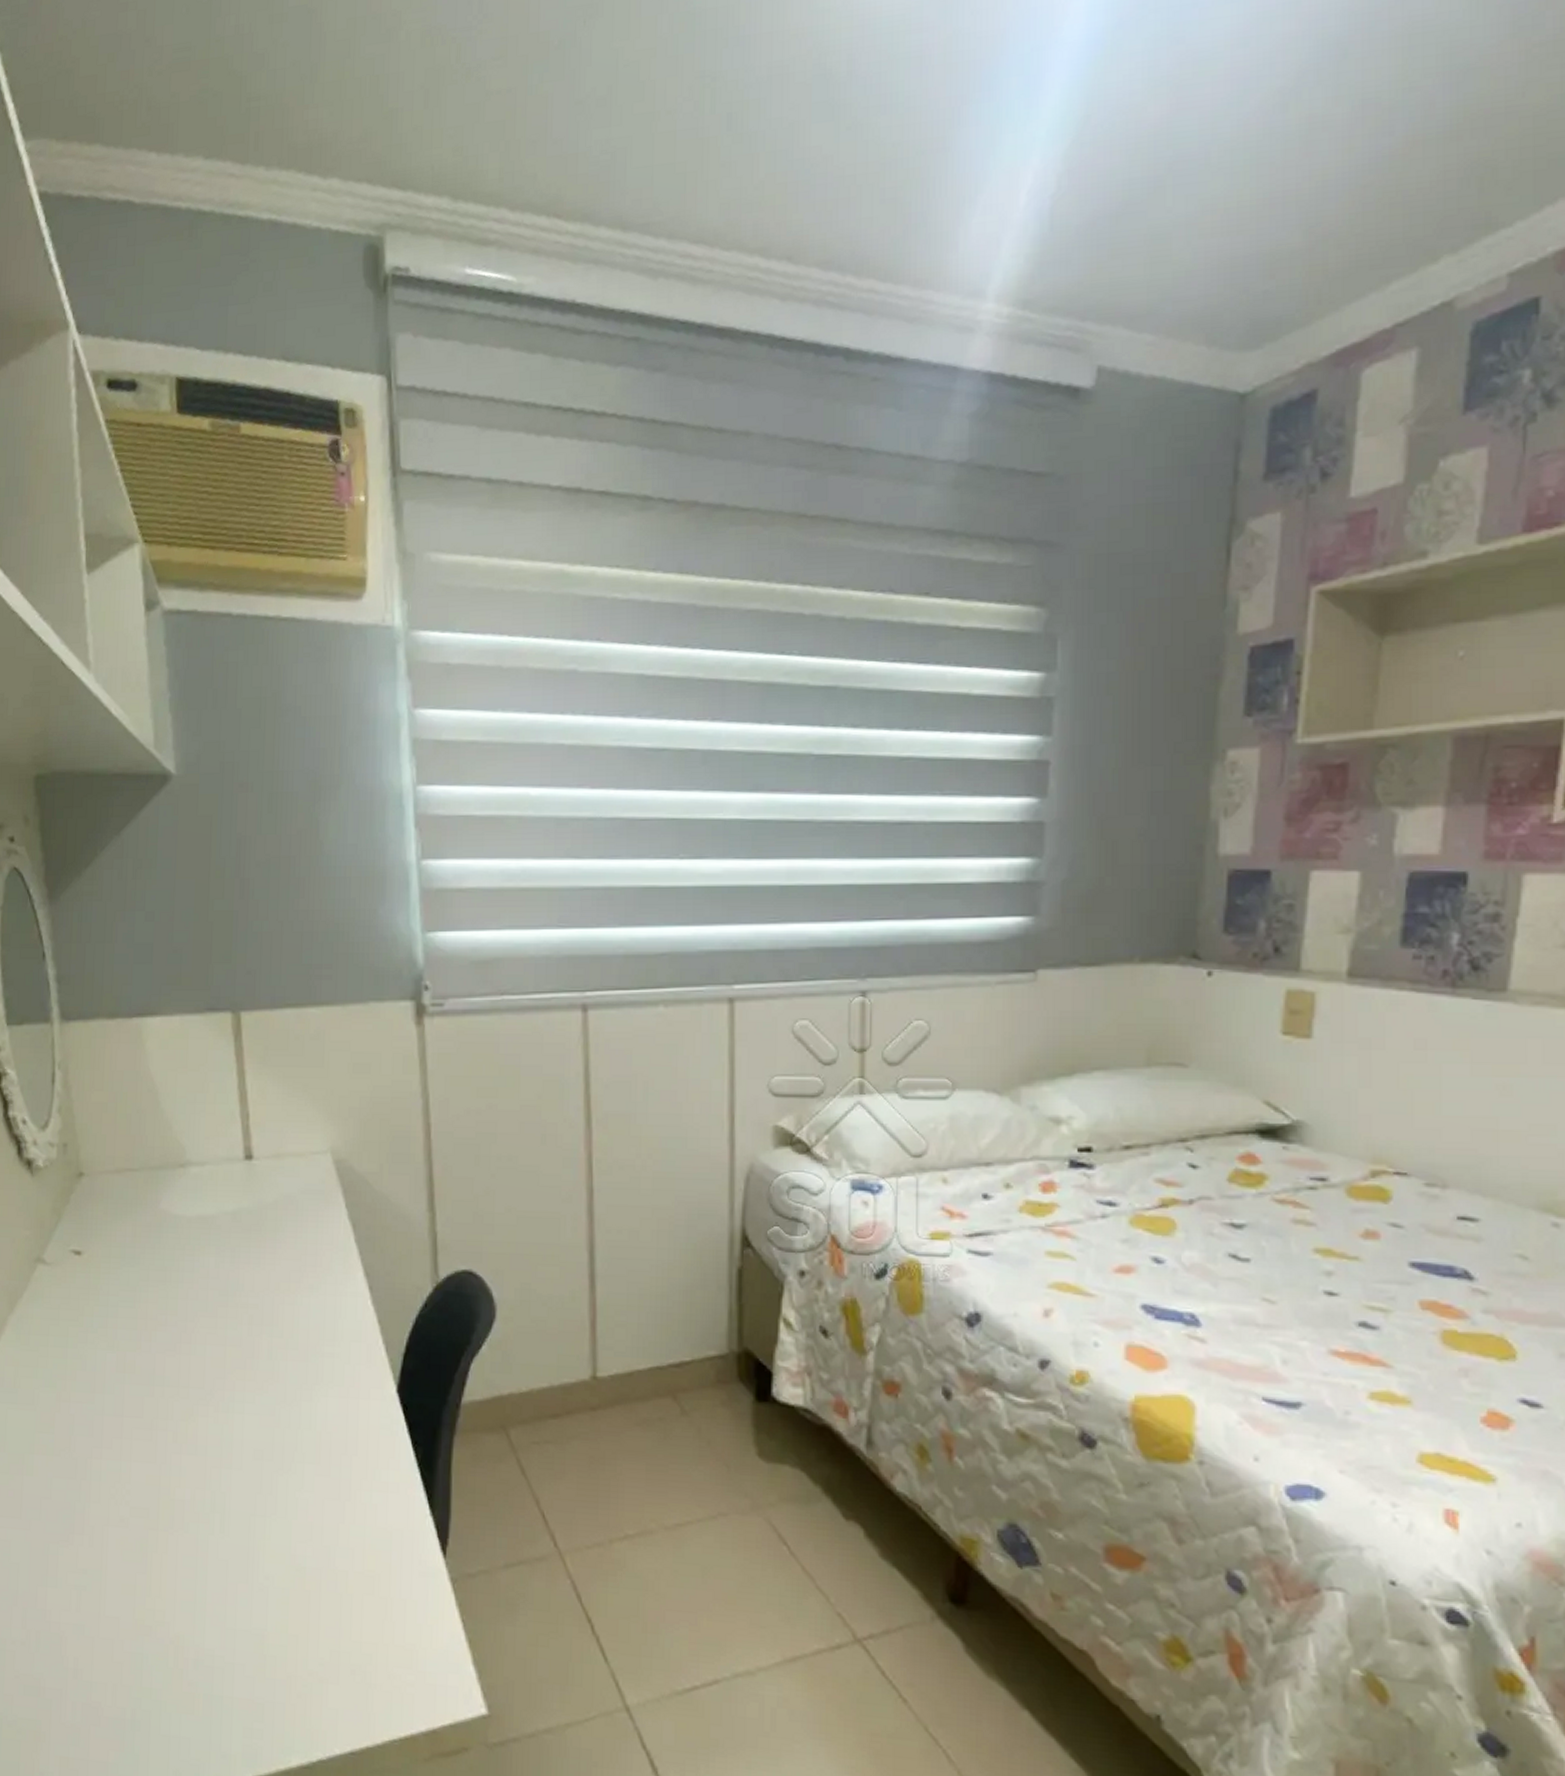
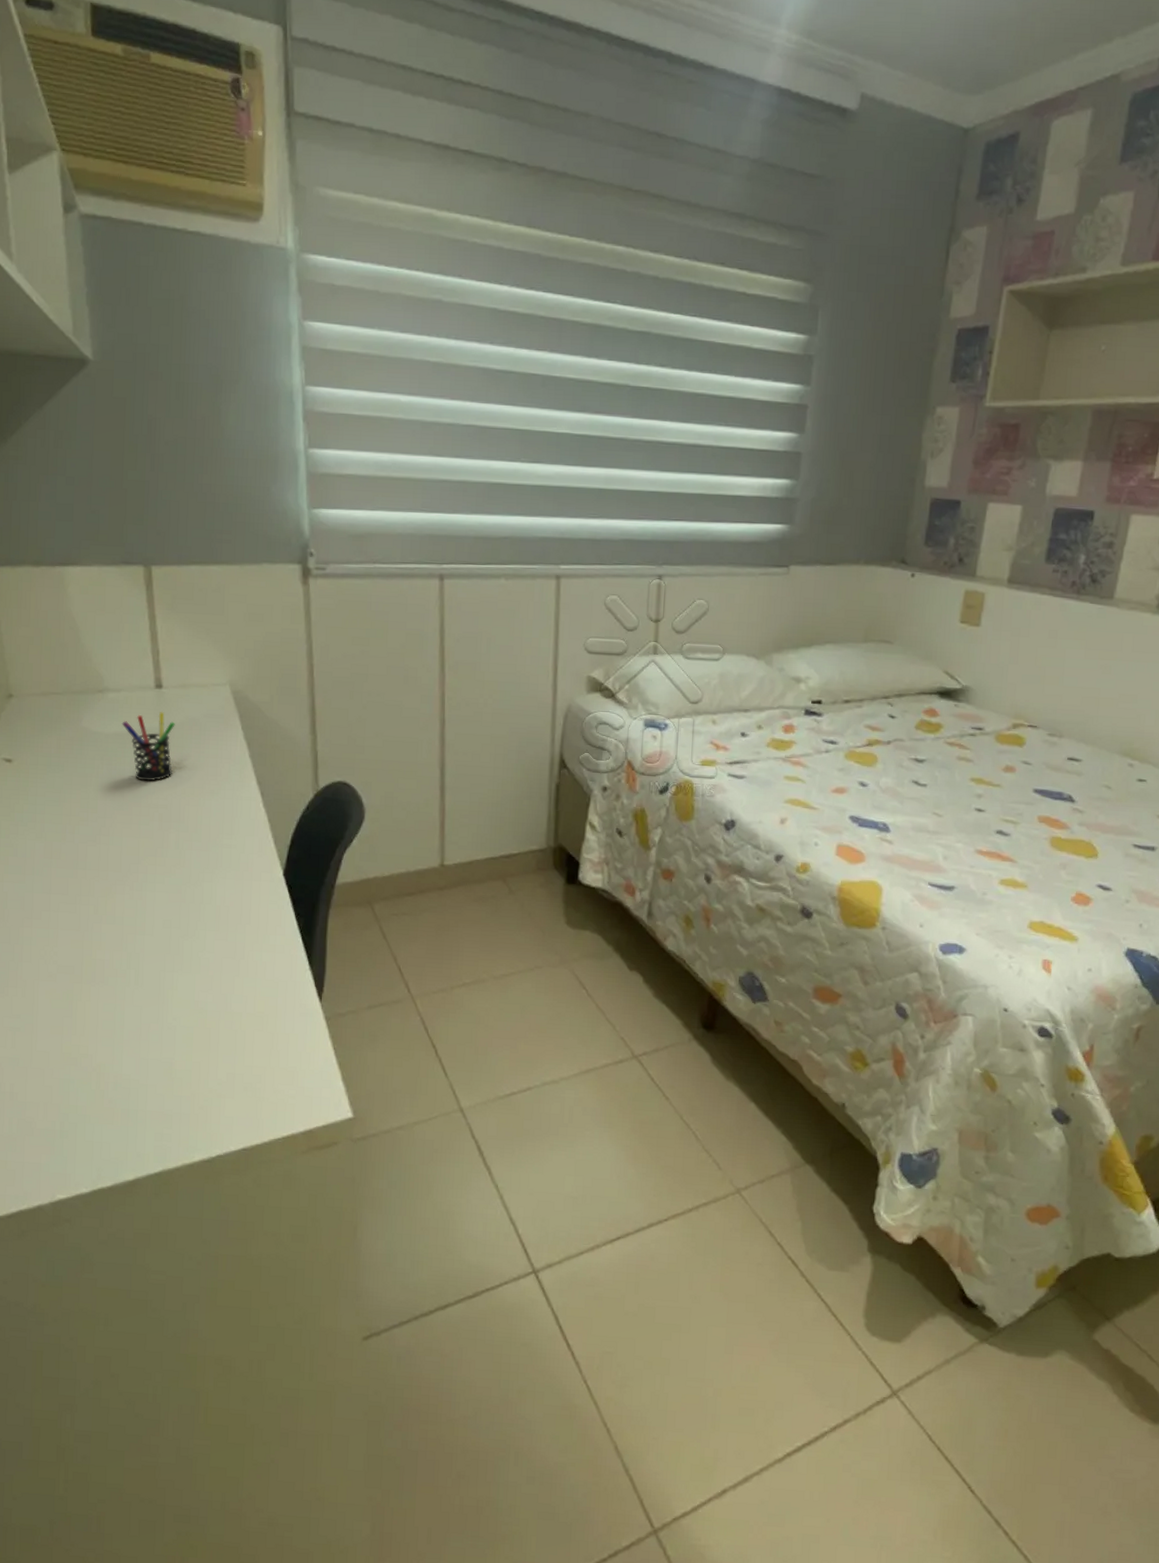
pen holder: none [206,1187,268,1274] -> present [121,711,175,781]

